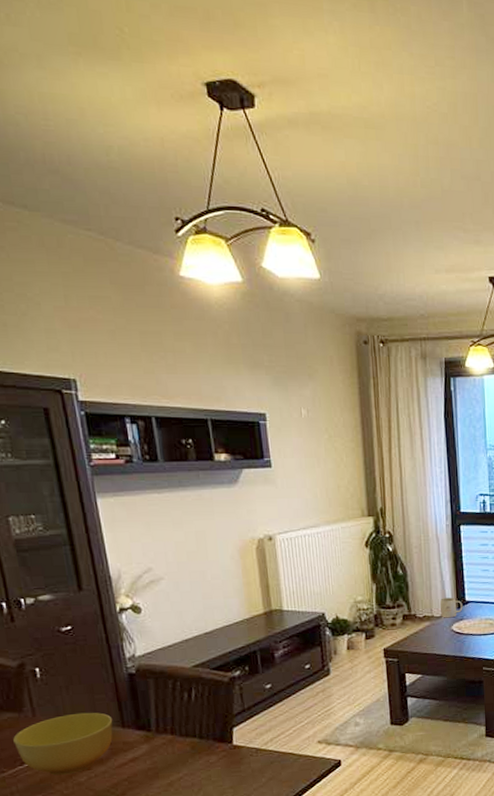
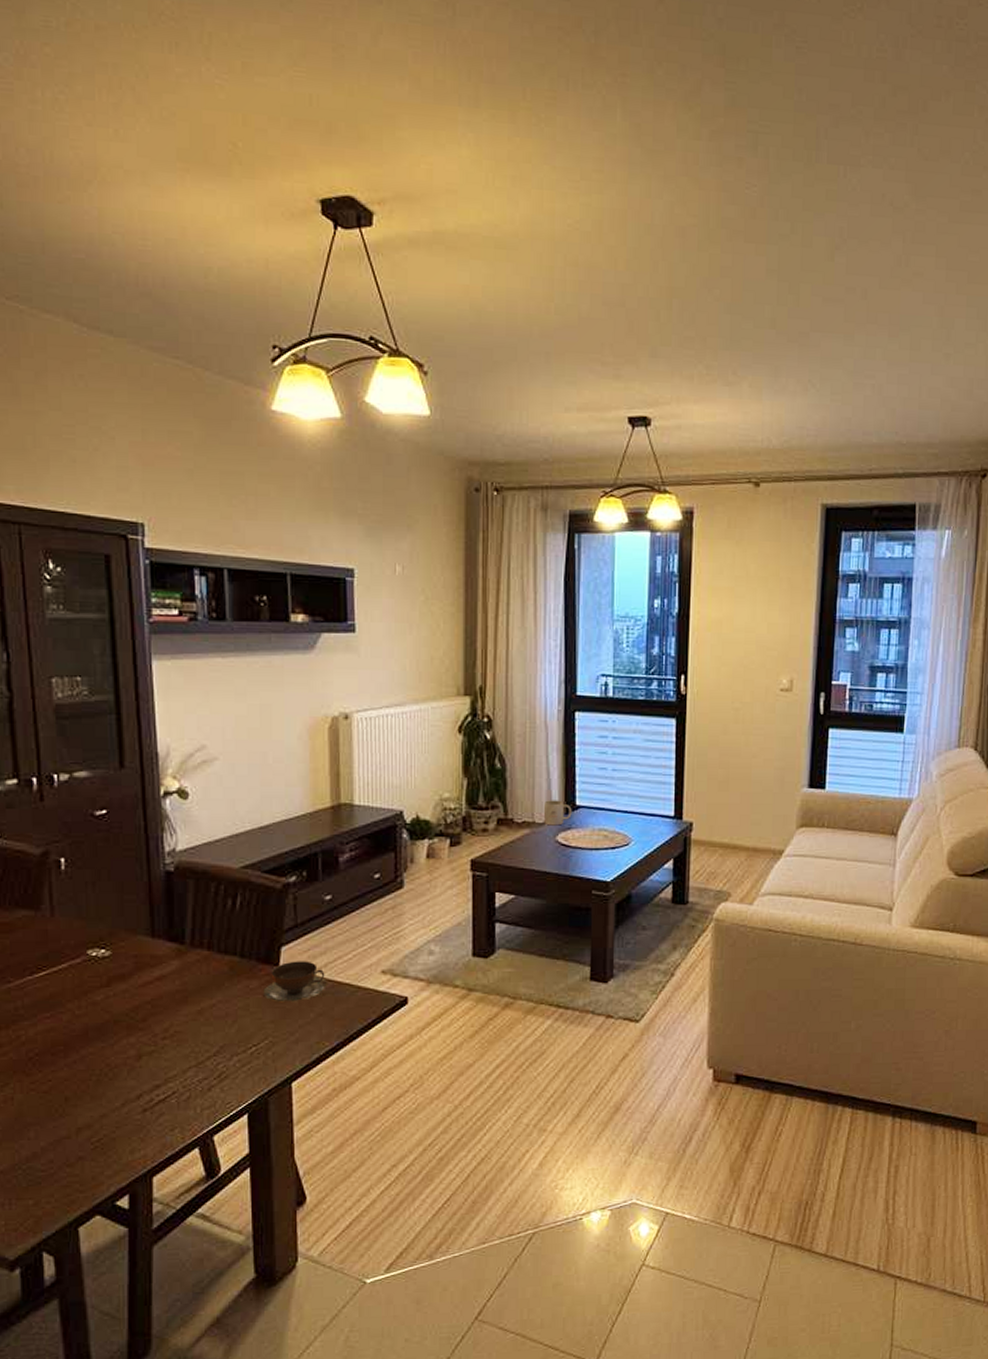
bowl: present [12,712,113,776] -> none [24,915,142,991]
teacup: none [221,737,275,772] -> present [263,961,328,1003]

